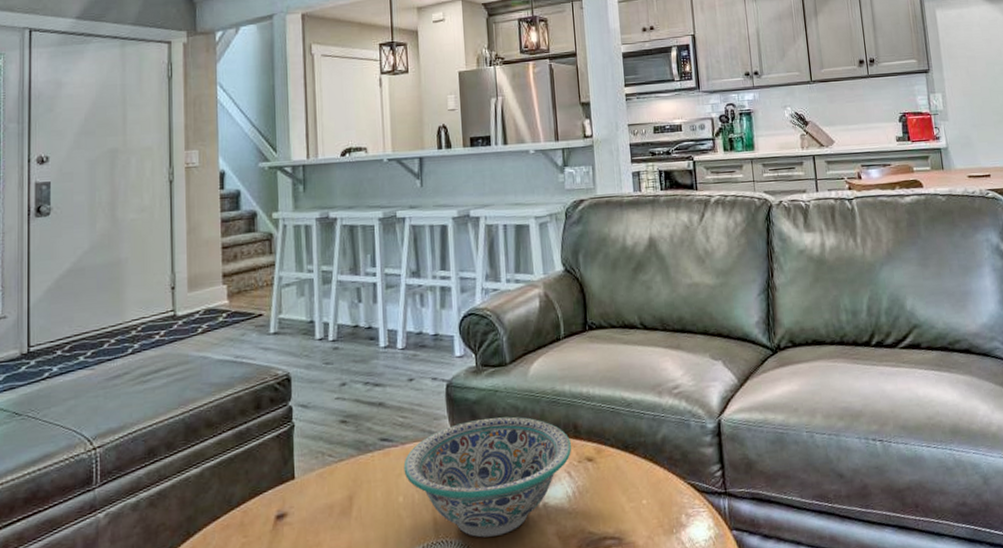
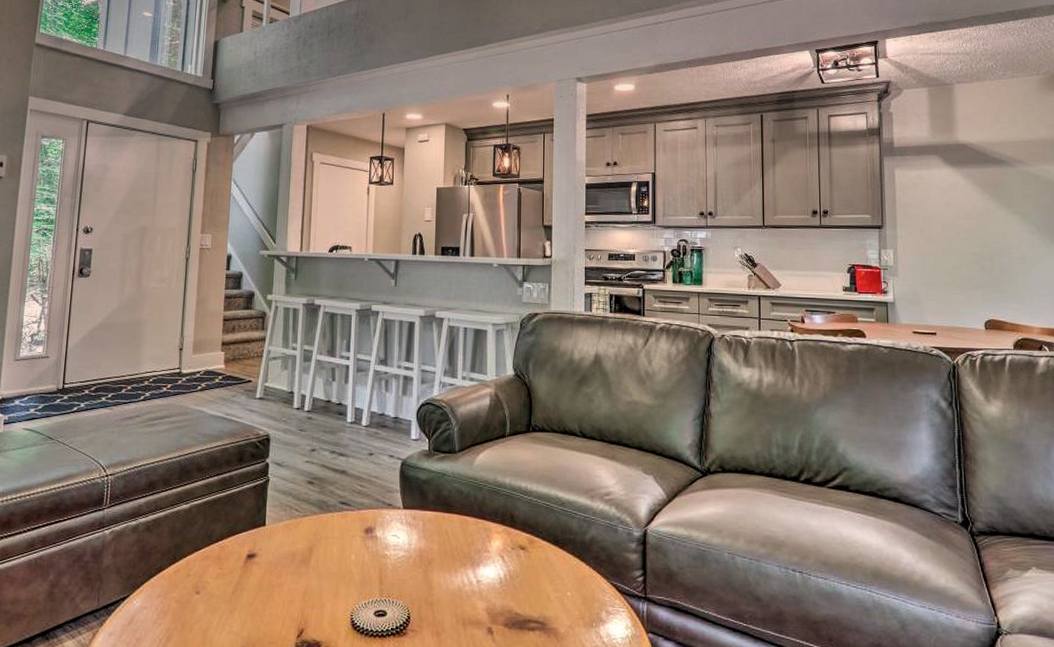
decorative bowl: present [403,416,572,538] -> none [358,497,507,603]

